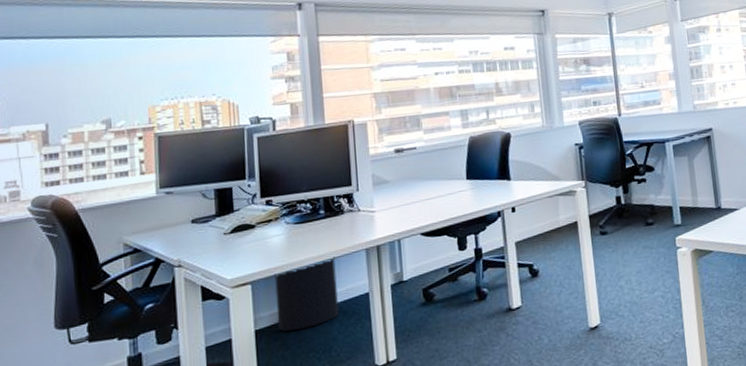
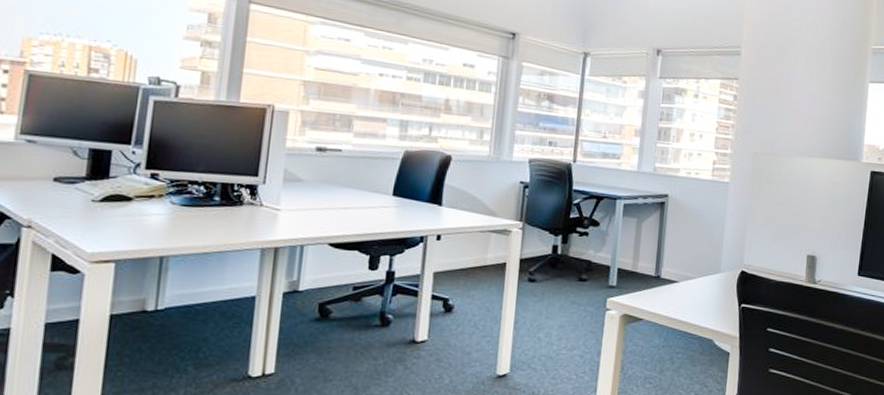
waste bin: present [274,257,339,332] -> none [139,250,223,323]

